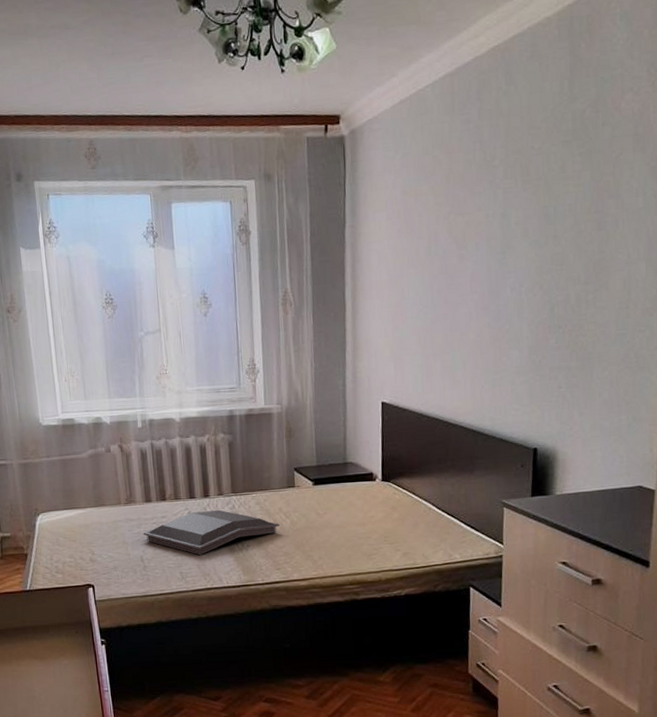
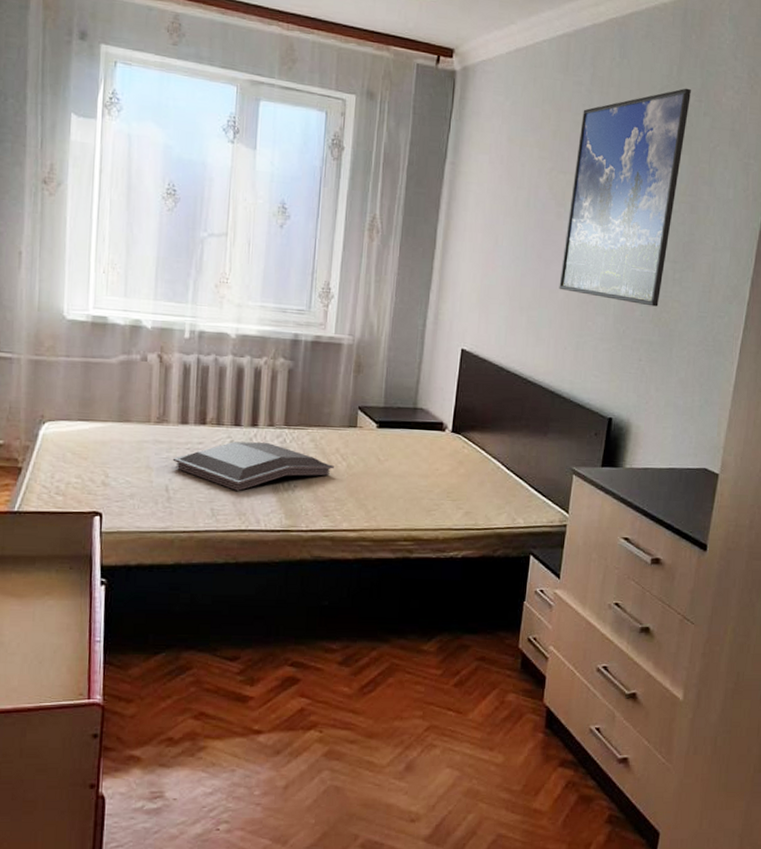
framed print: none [469,101,586,333] -> present [559,88,691,307]

